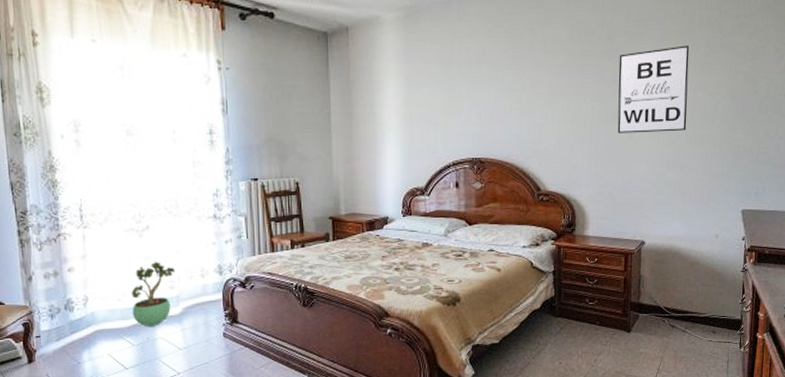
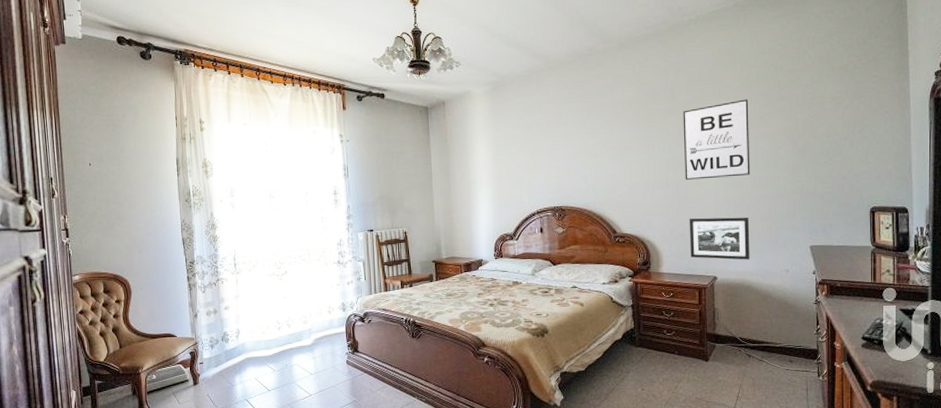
potted plant: present [132,261,175,326] -> none [273,300,308,355]
picture frame: none [618,176,682,224] -> present [689,217,750,260]

